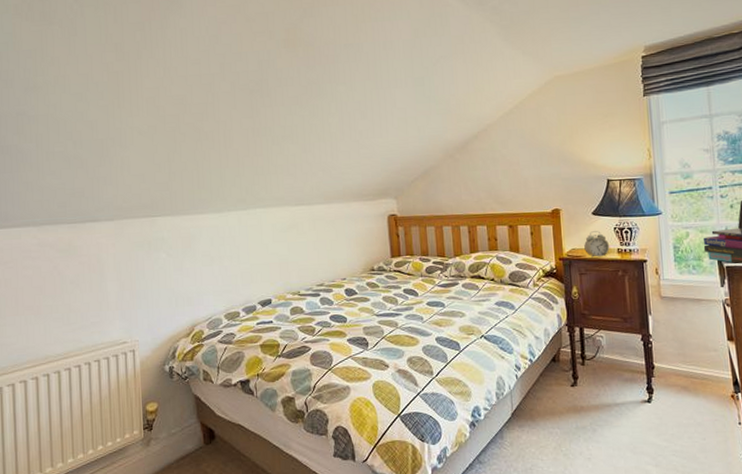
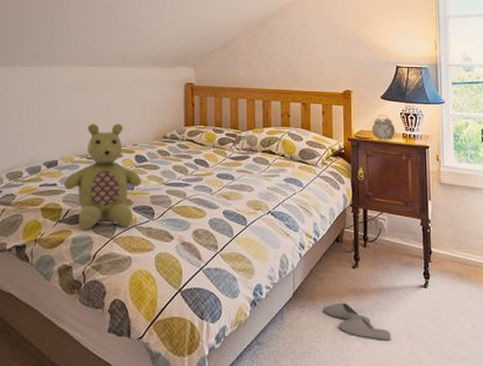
stuffed bear: none [278,259,353,362] -> present [63,123,141,229]
slippers: none [544,420,615,456] -> present [324,302,391,340]

